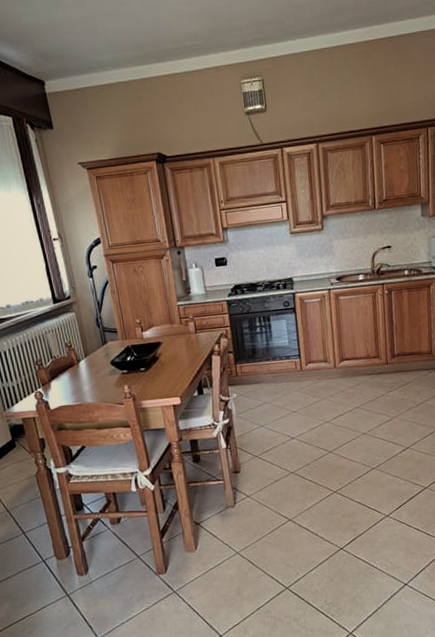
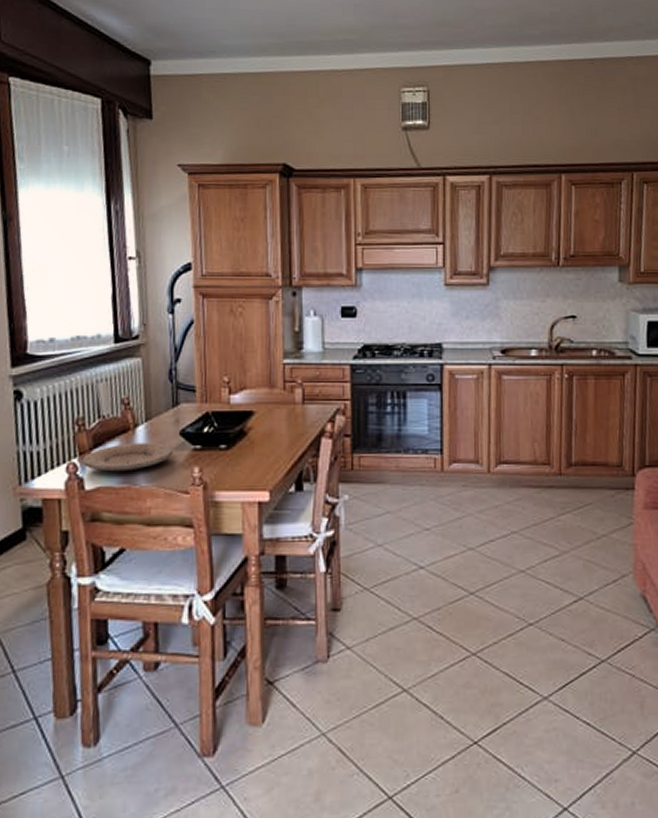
plate: none [45,371,108,395] -> present [83,443,172,472]

